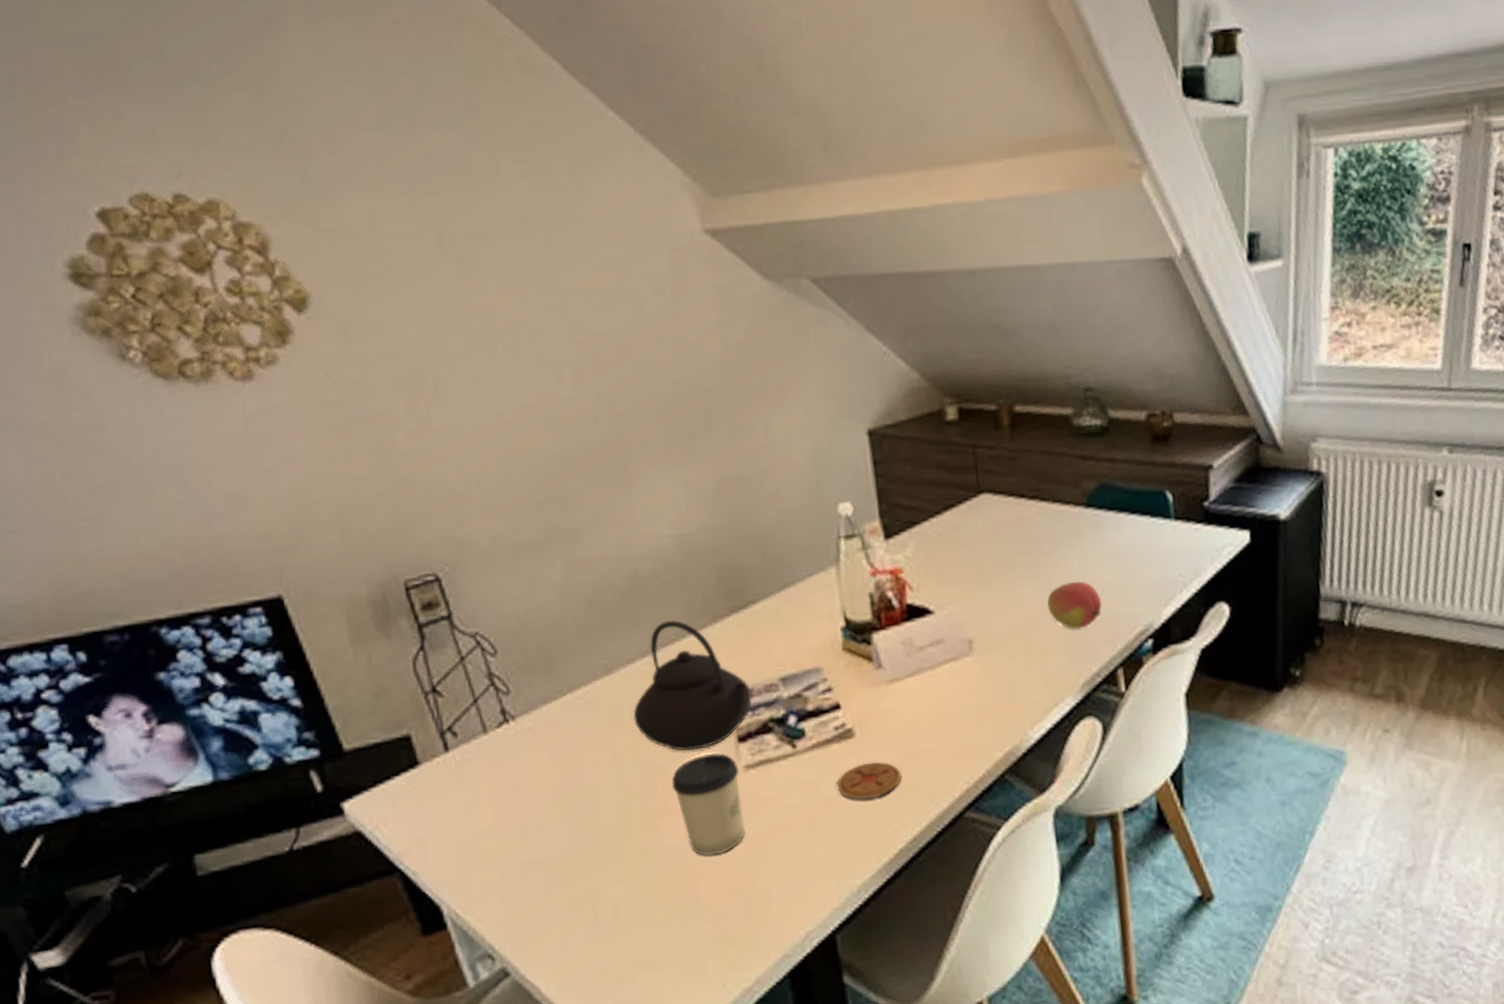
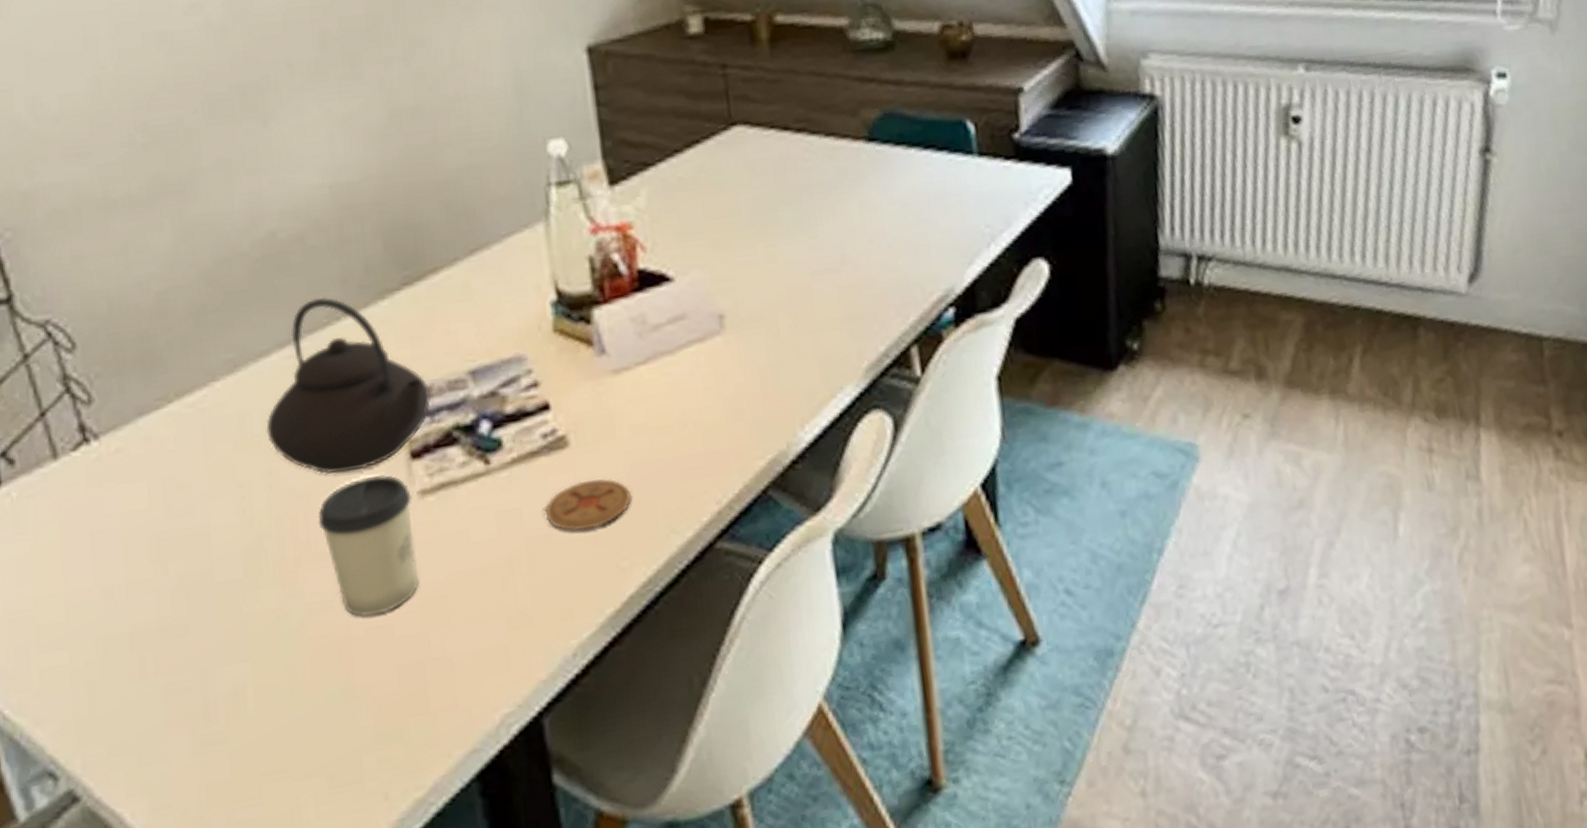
fruit: present [1047,581,1102,629] -> none [820,235,890,297]

